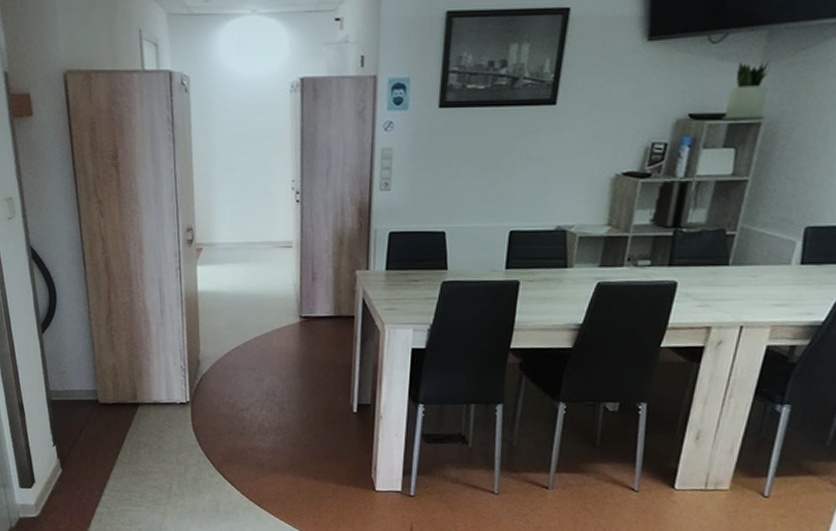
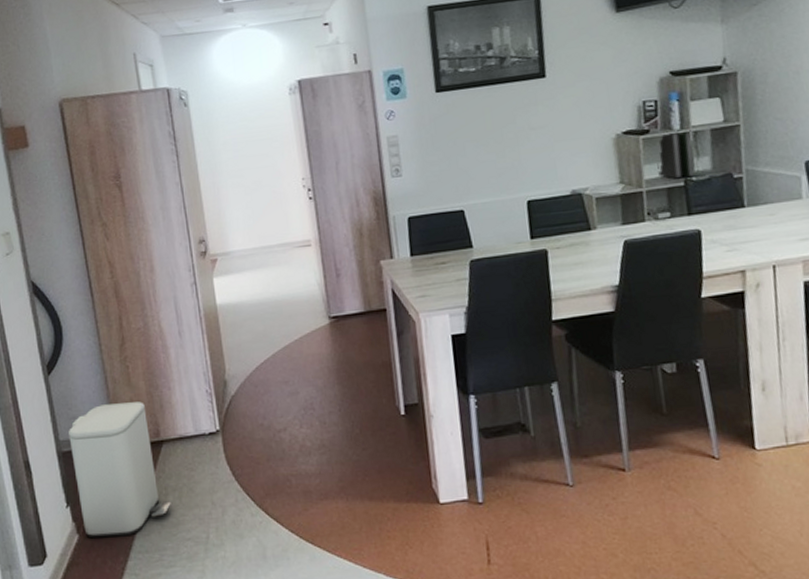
pedal bin: none [58,365,142,477] -> present [69,401,171,539]
planter: present [720,61,772,121] -> none [699,18,739,75]

